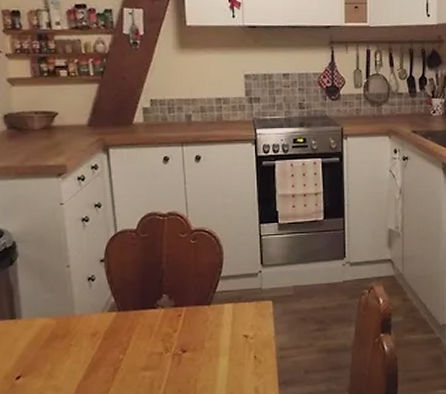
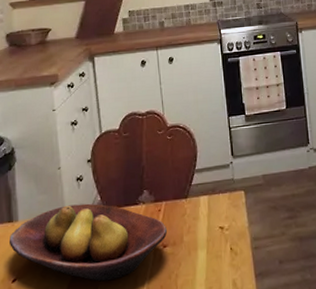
fruit bowl: none [12,304,188,383] -> present [10,203,168,282]

